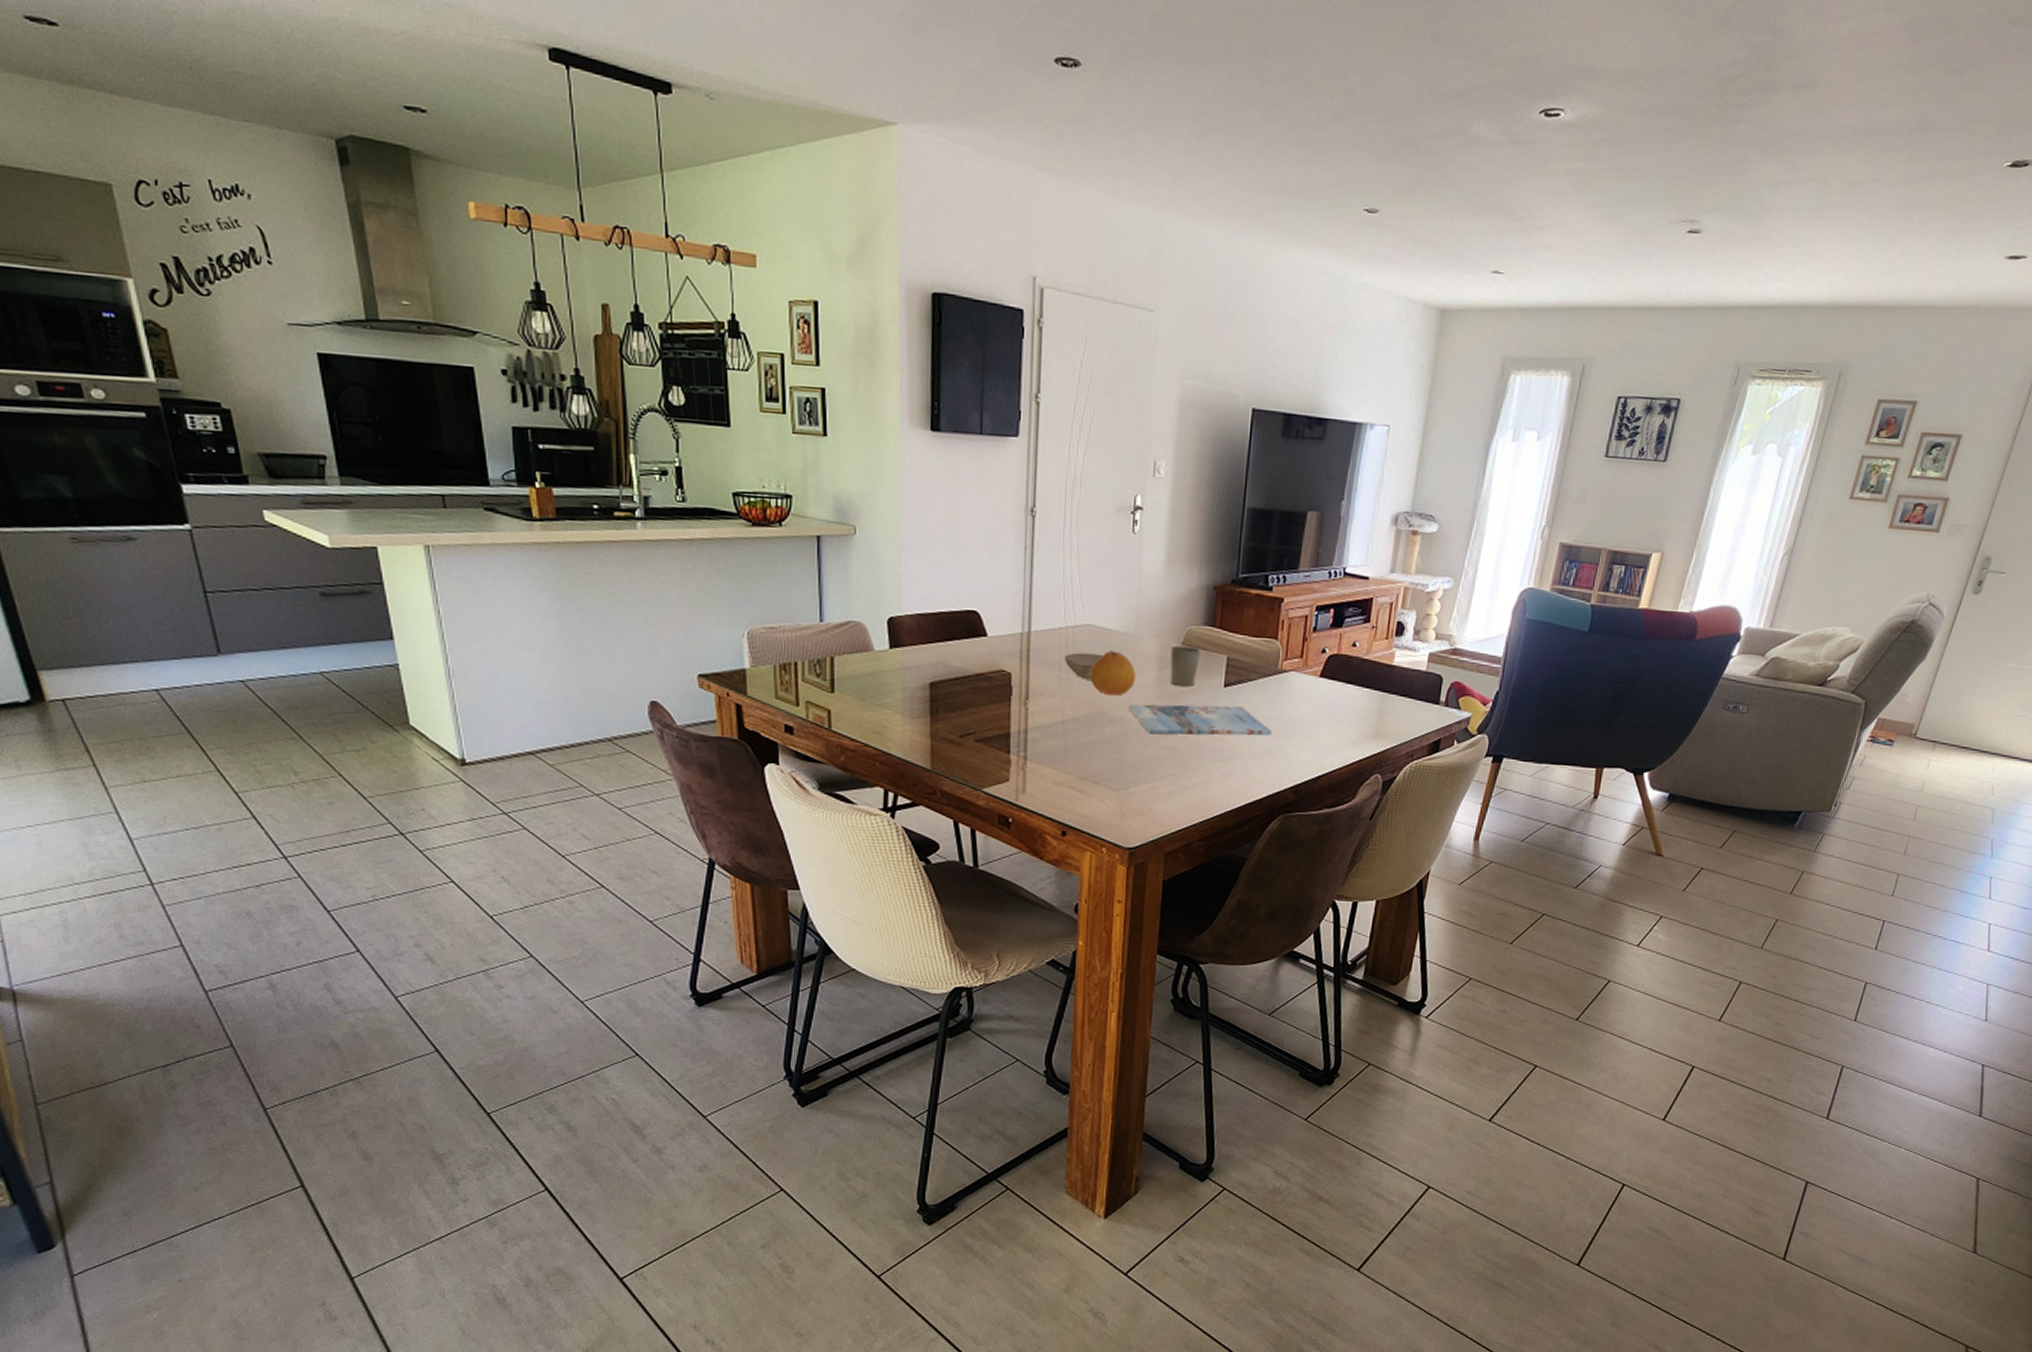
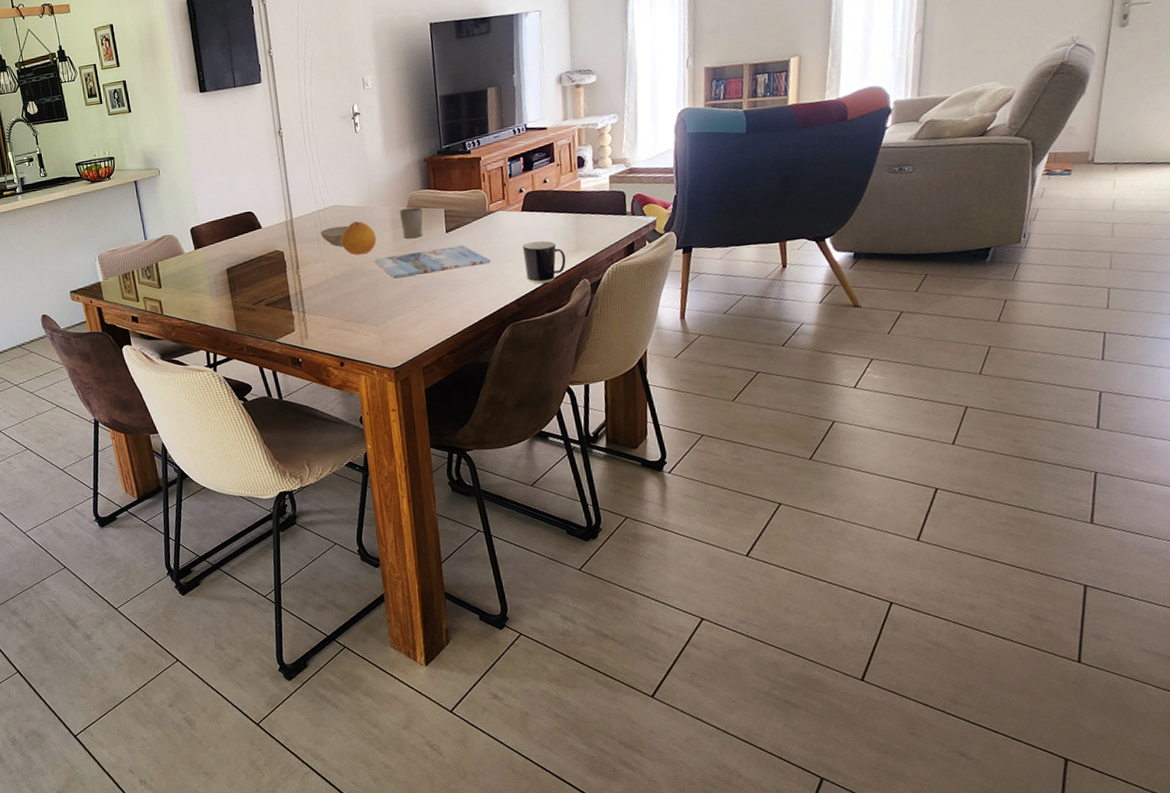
mug: none [1310,717,1361,772] -> present [522,241,566,284]

